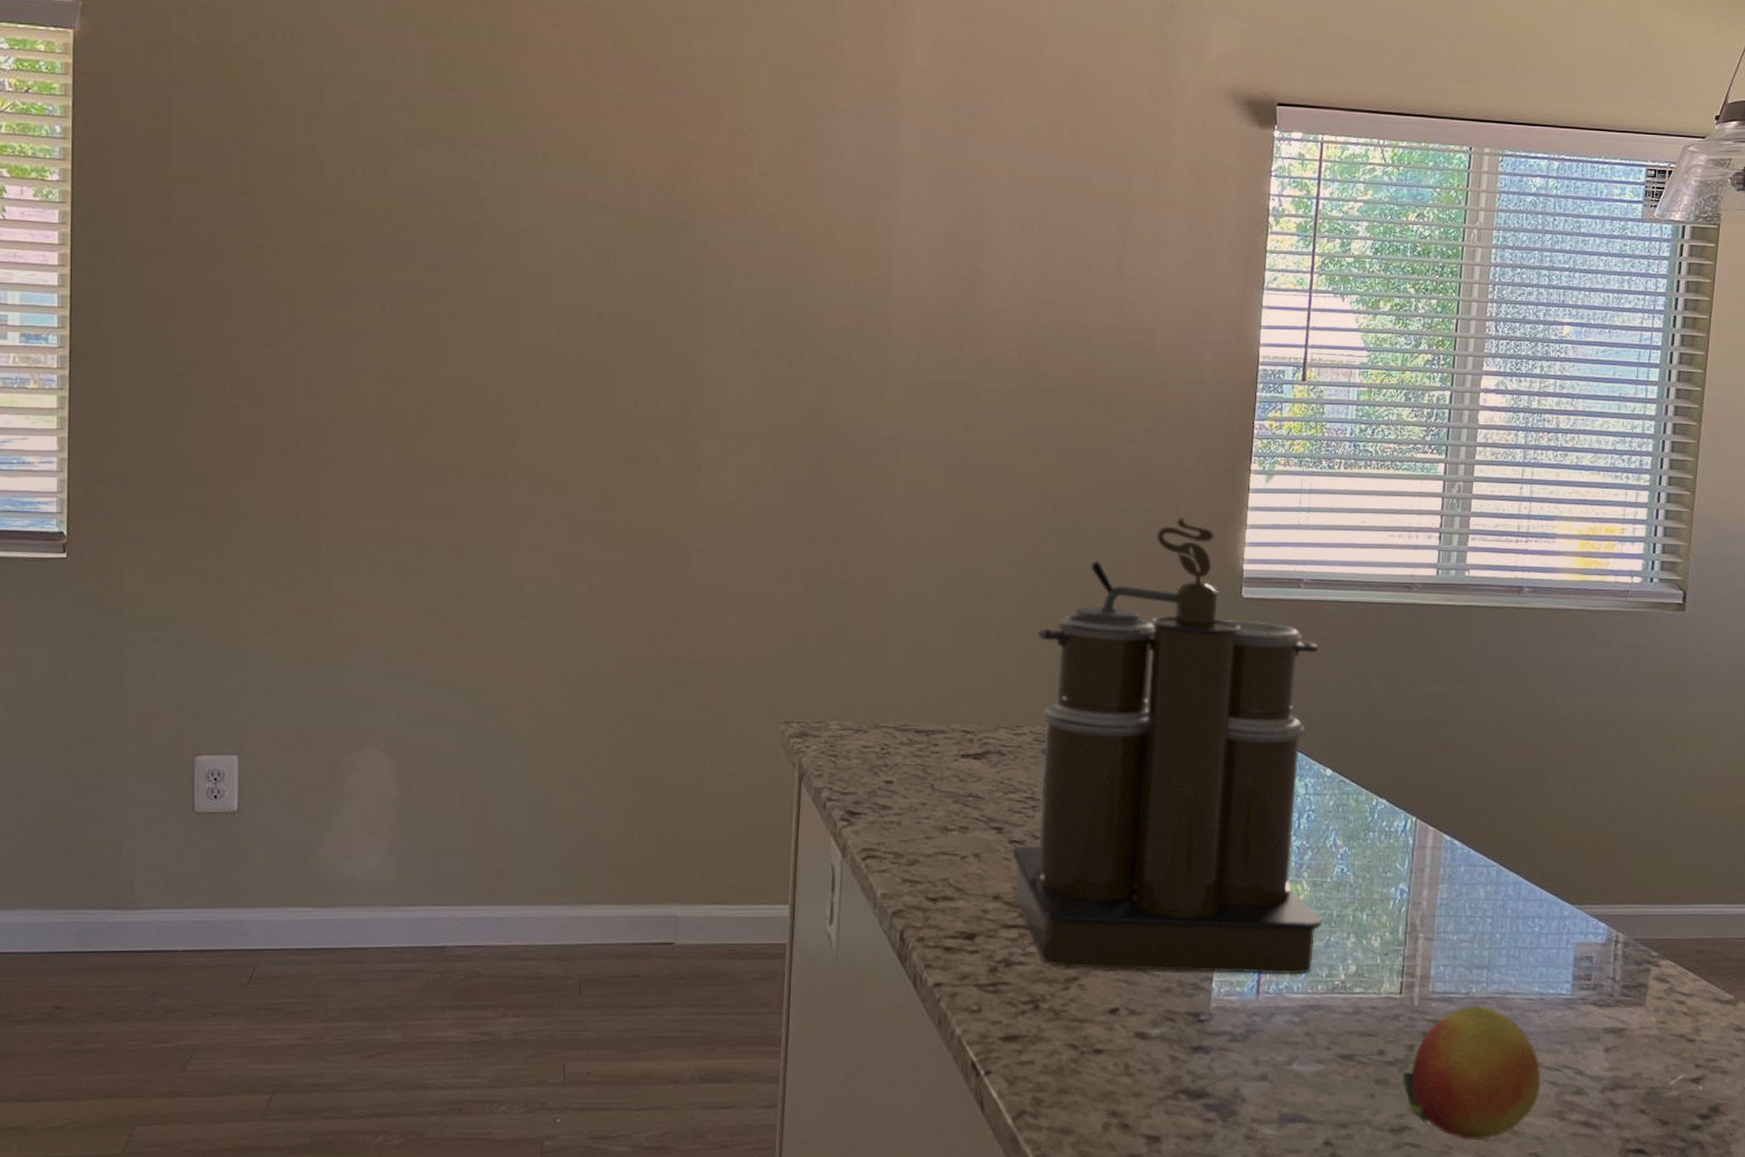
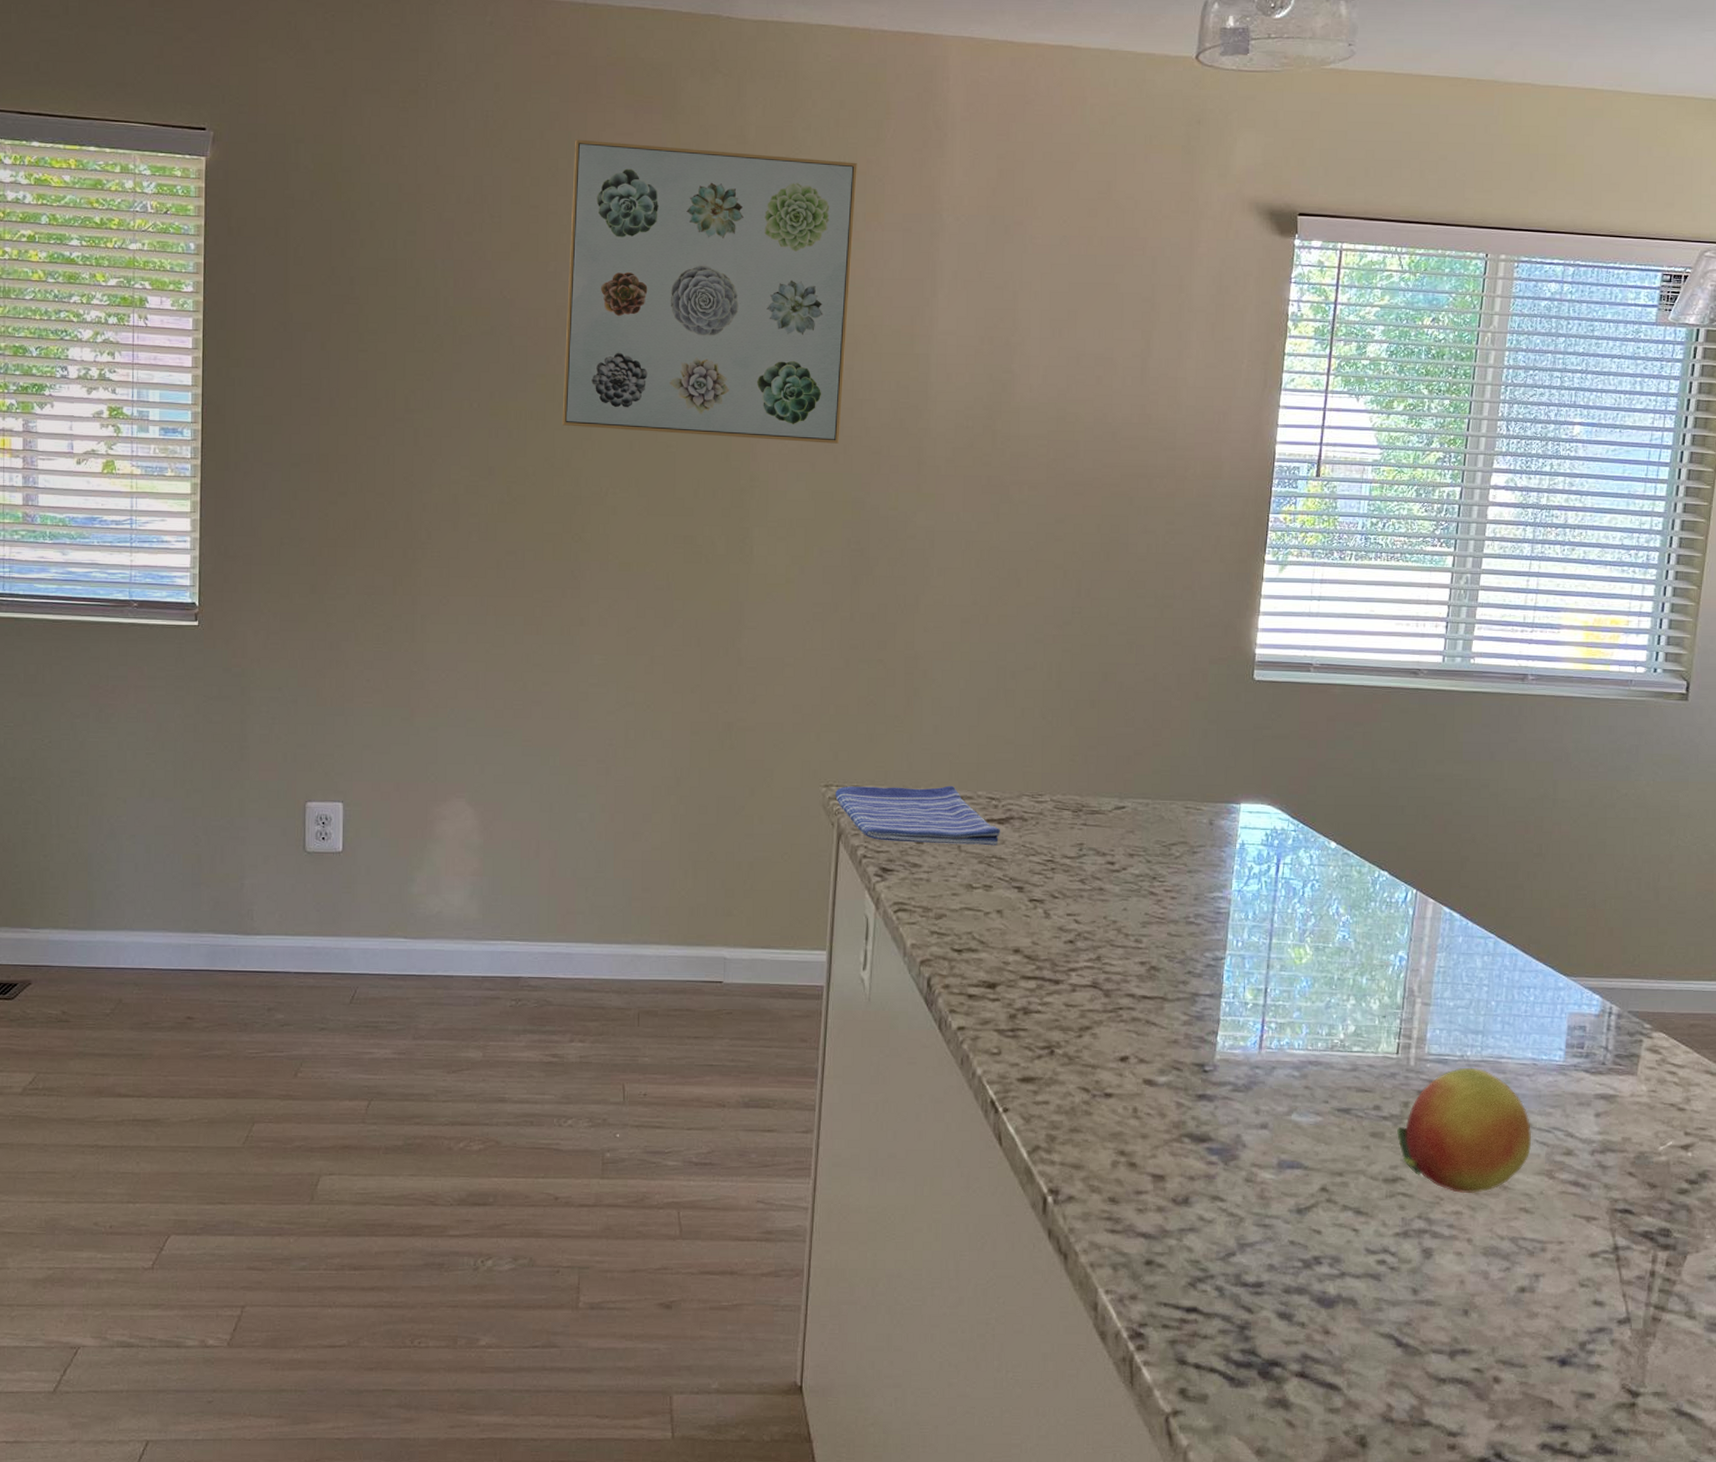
wall art: none [486,15,809,348] -> present [562,139,857,444]
dish towel: none [796,719,976,784] -> present [835,785,1000,846]
coffee maker: present [1012,518,1323,975] -> none [1032,604,1325,1032]

